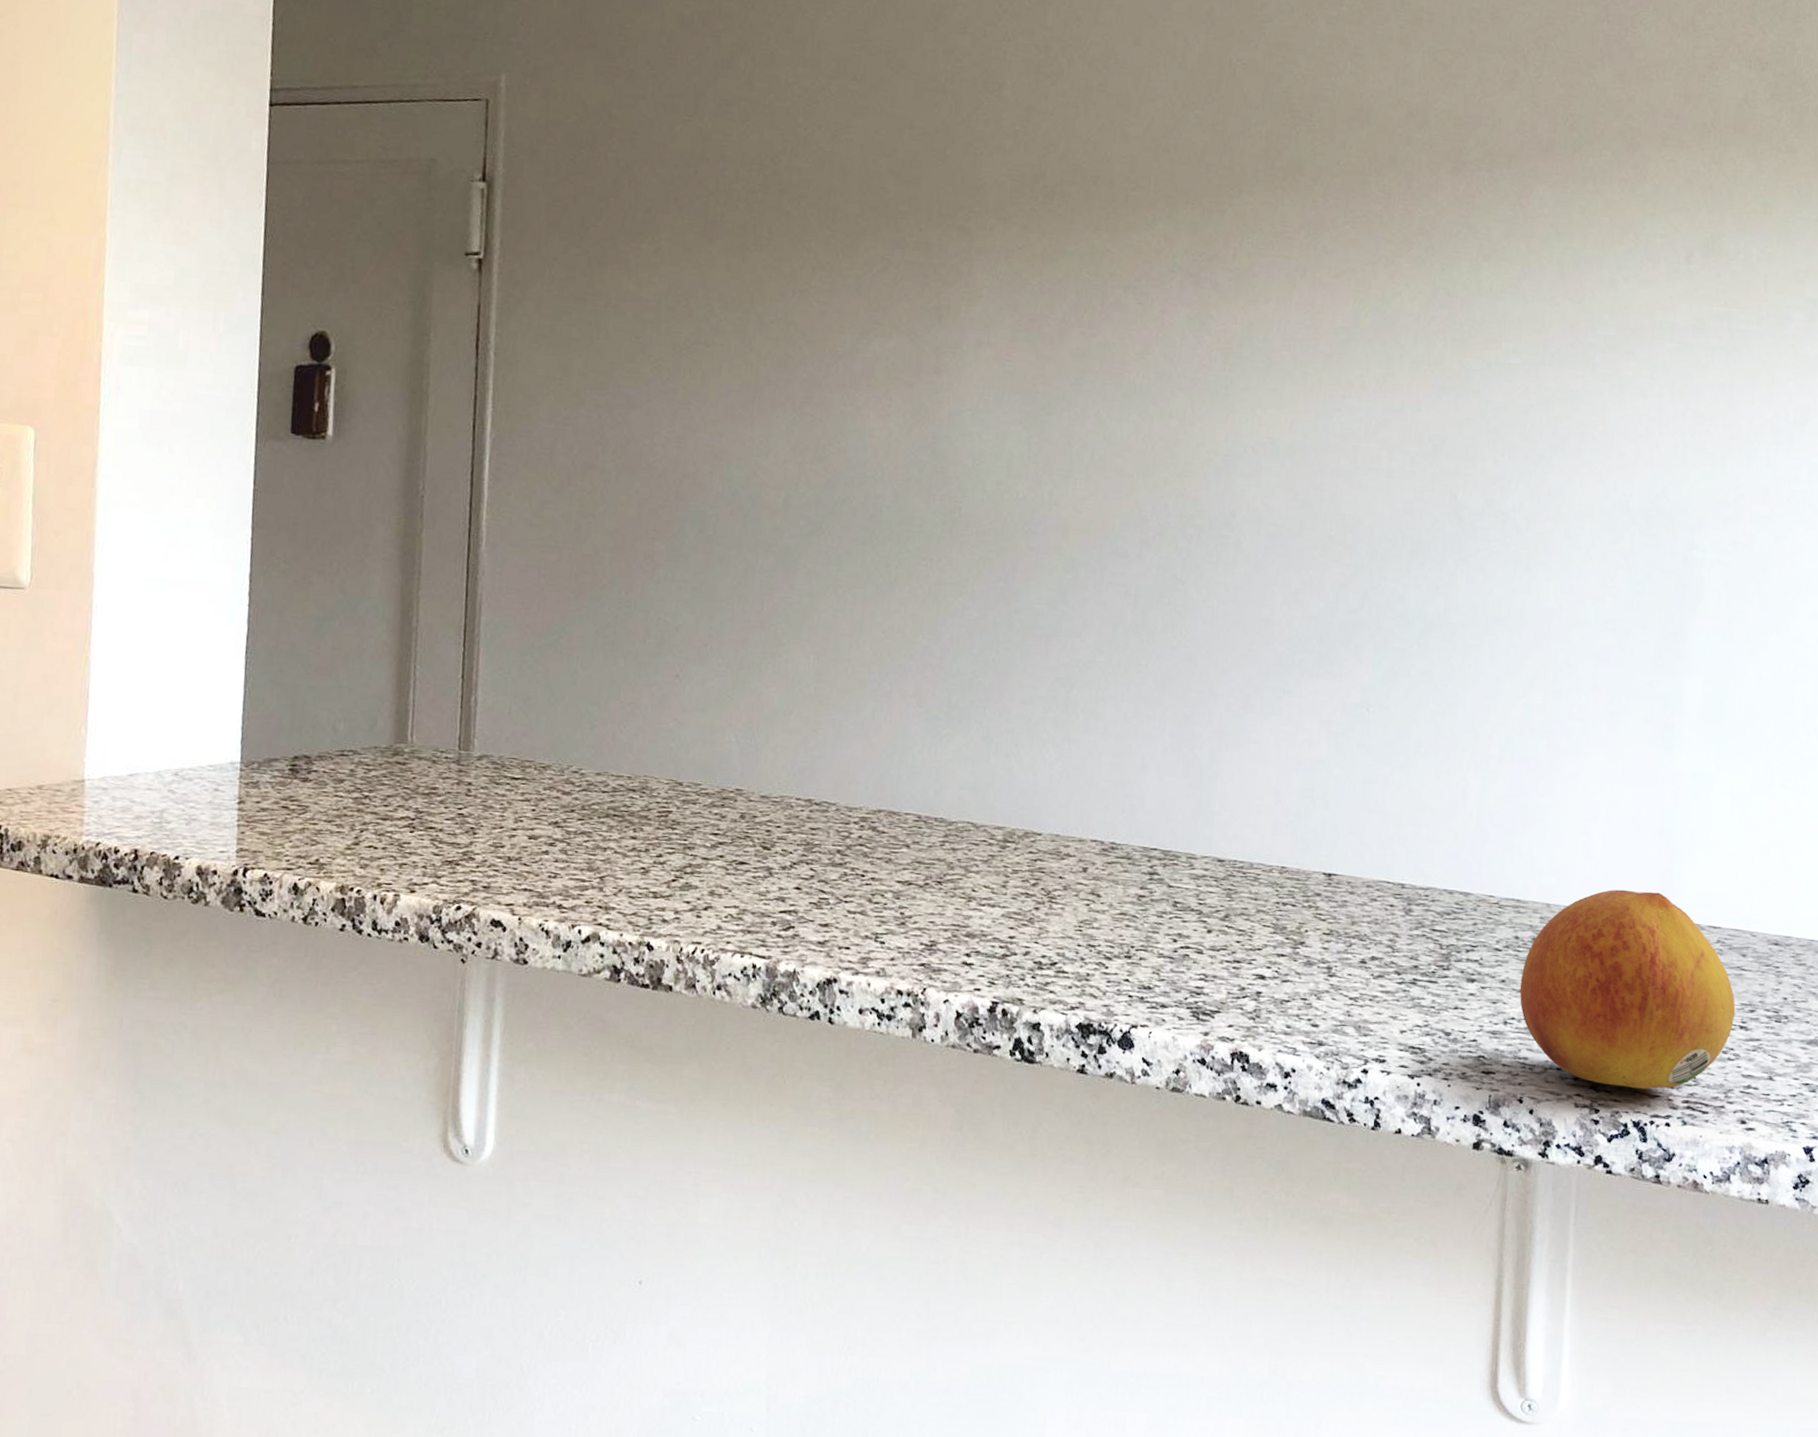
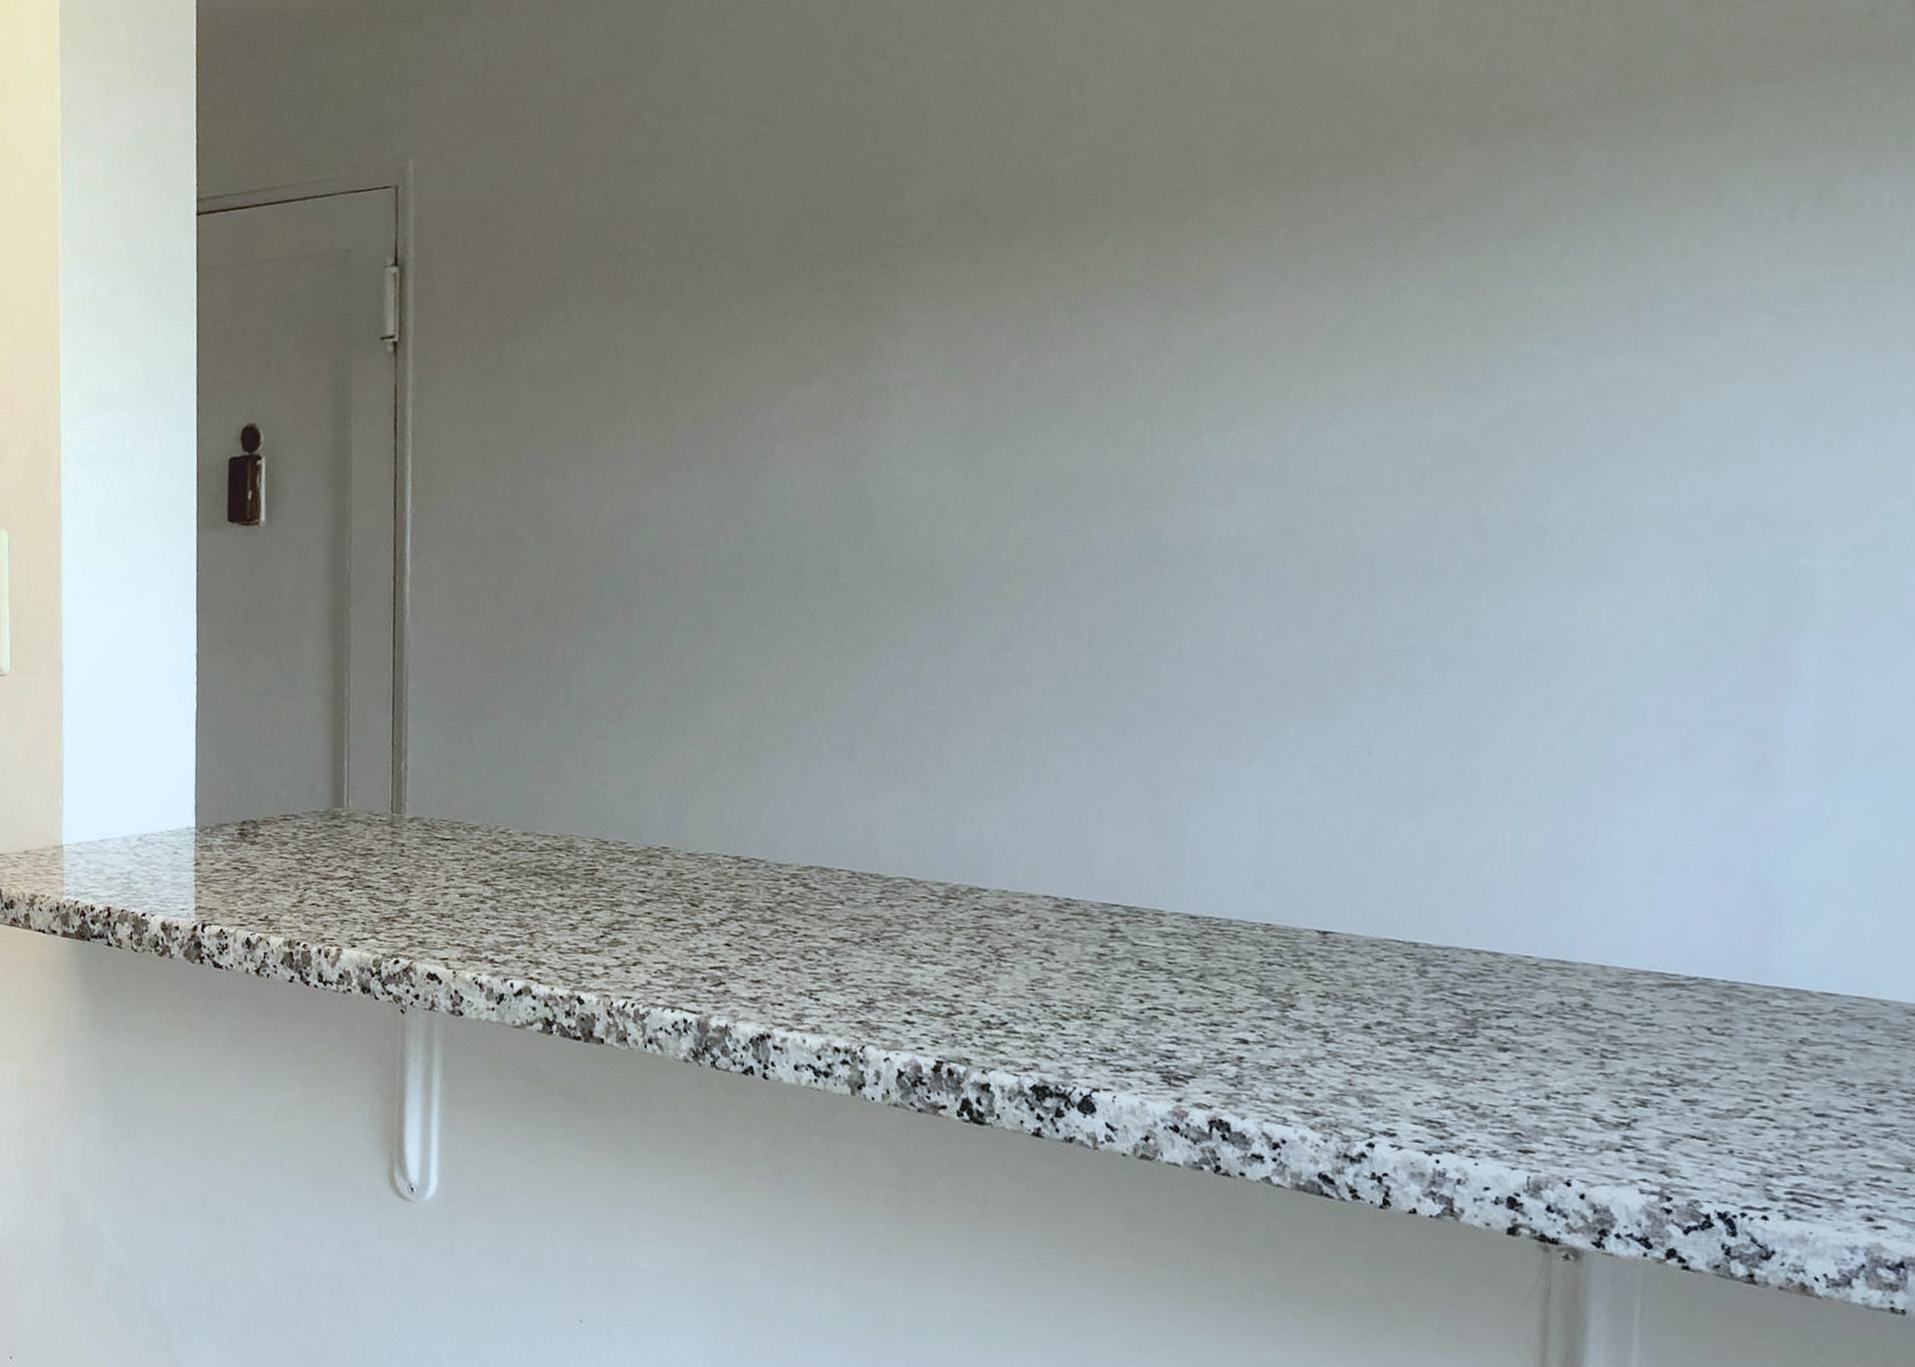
fruit: present [1519,889,1736,1090] -> none [1566,950,1859,1177]

